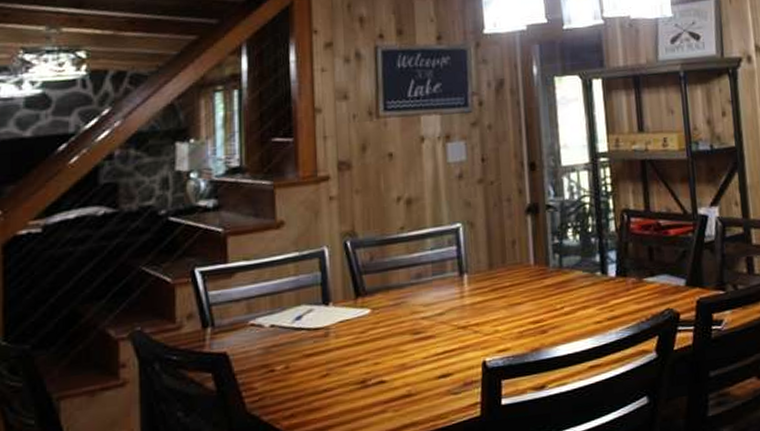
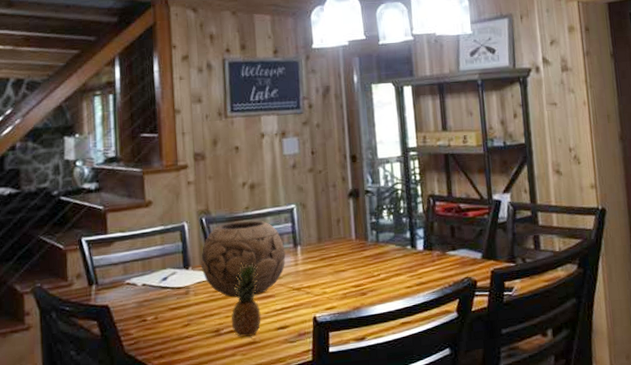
decorative bowl: none [344,243,449,340] -> present [200,220,286,298]
fruit: none [381,296,418,390] -> present [231,263,261,338]

